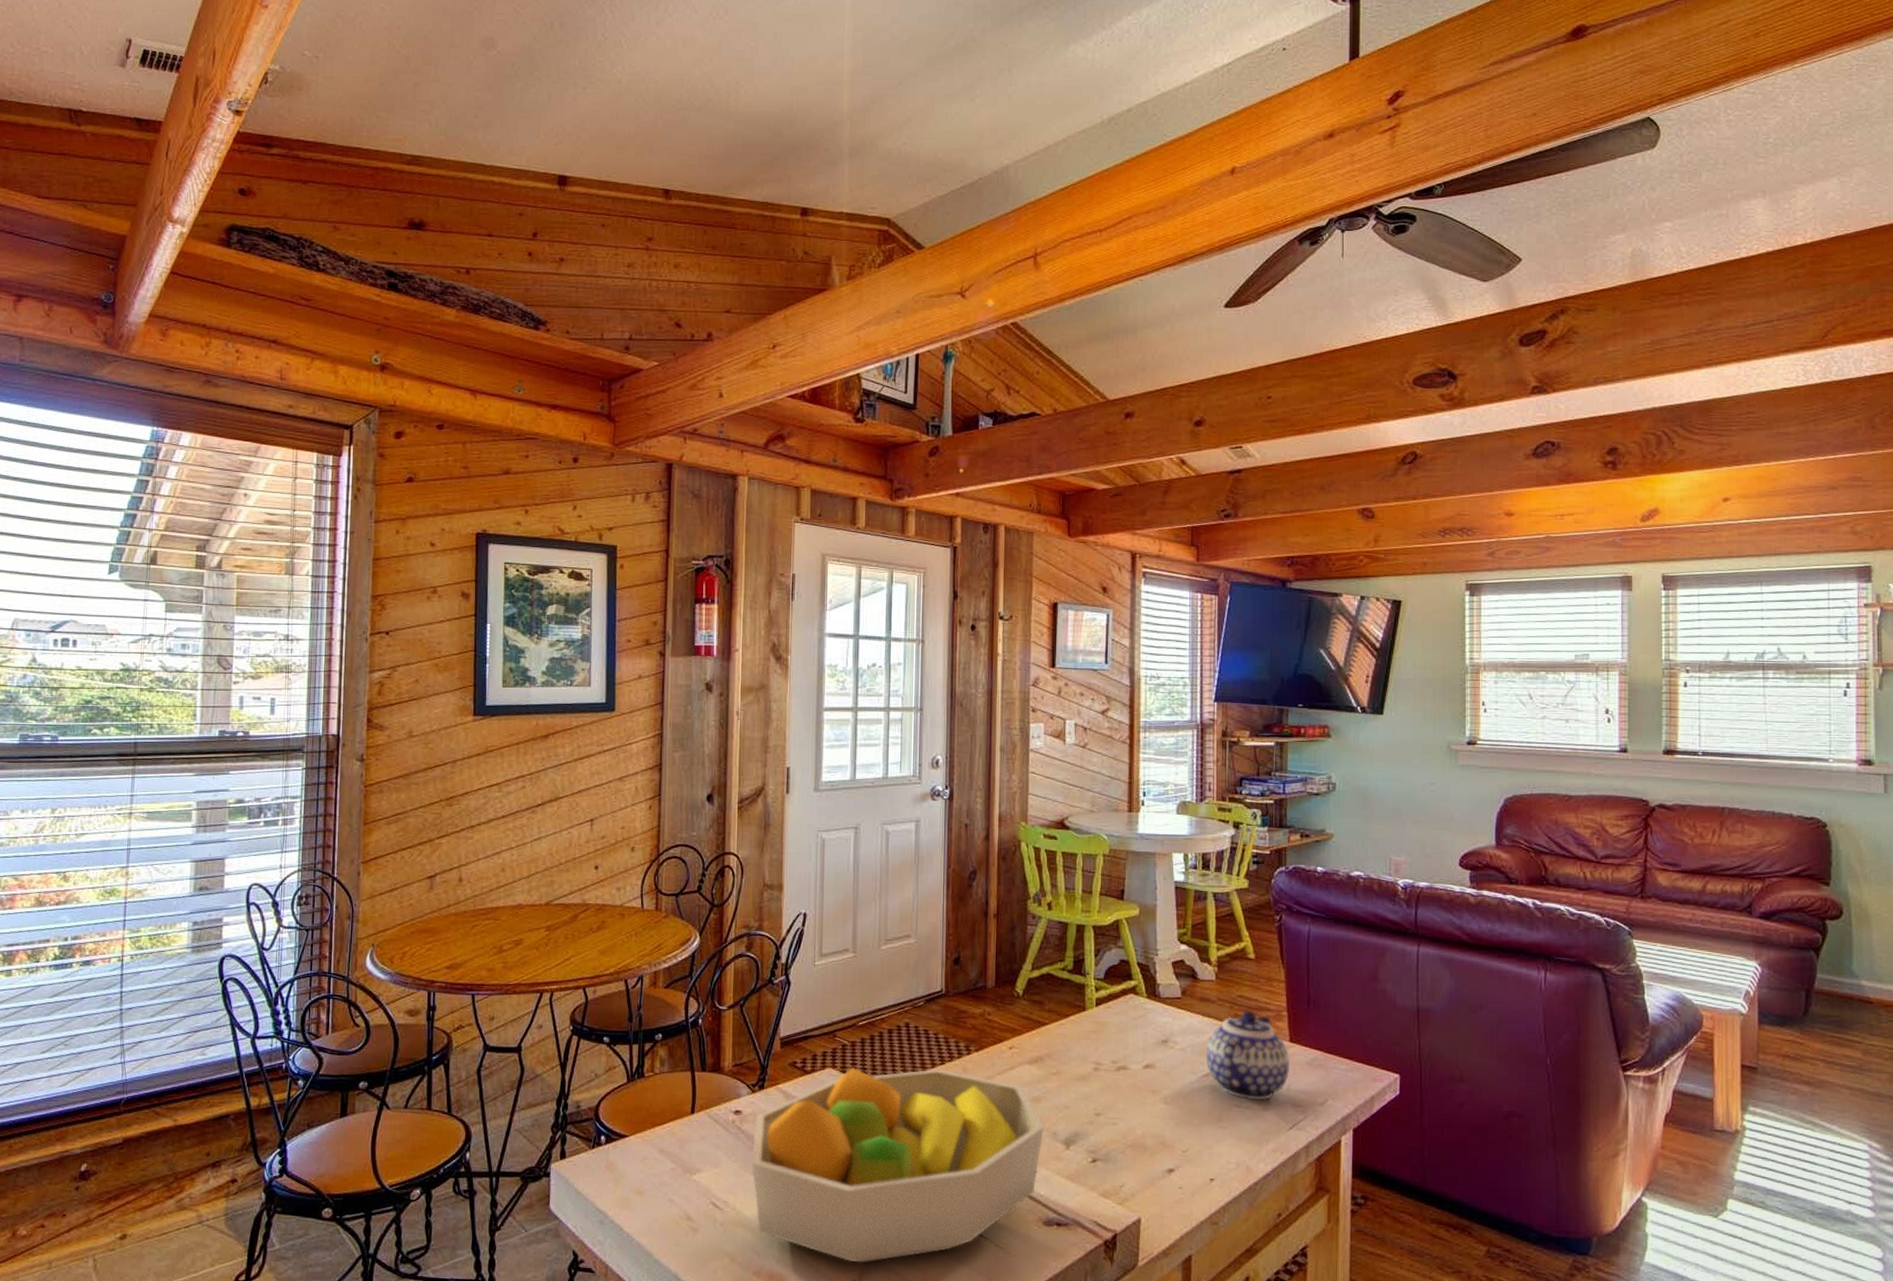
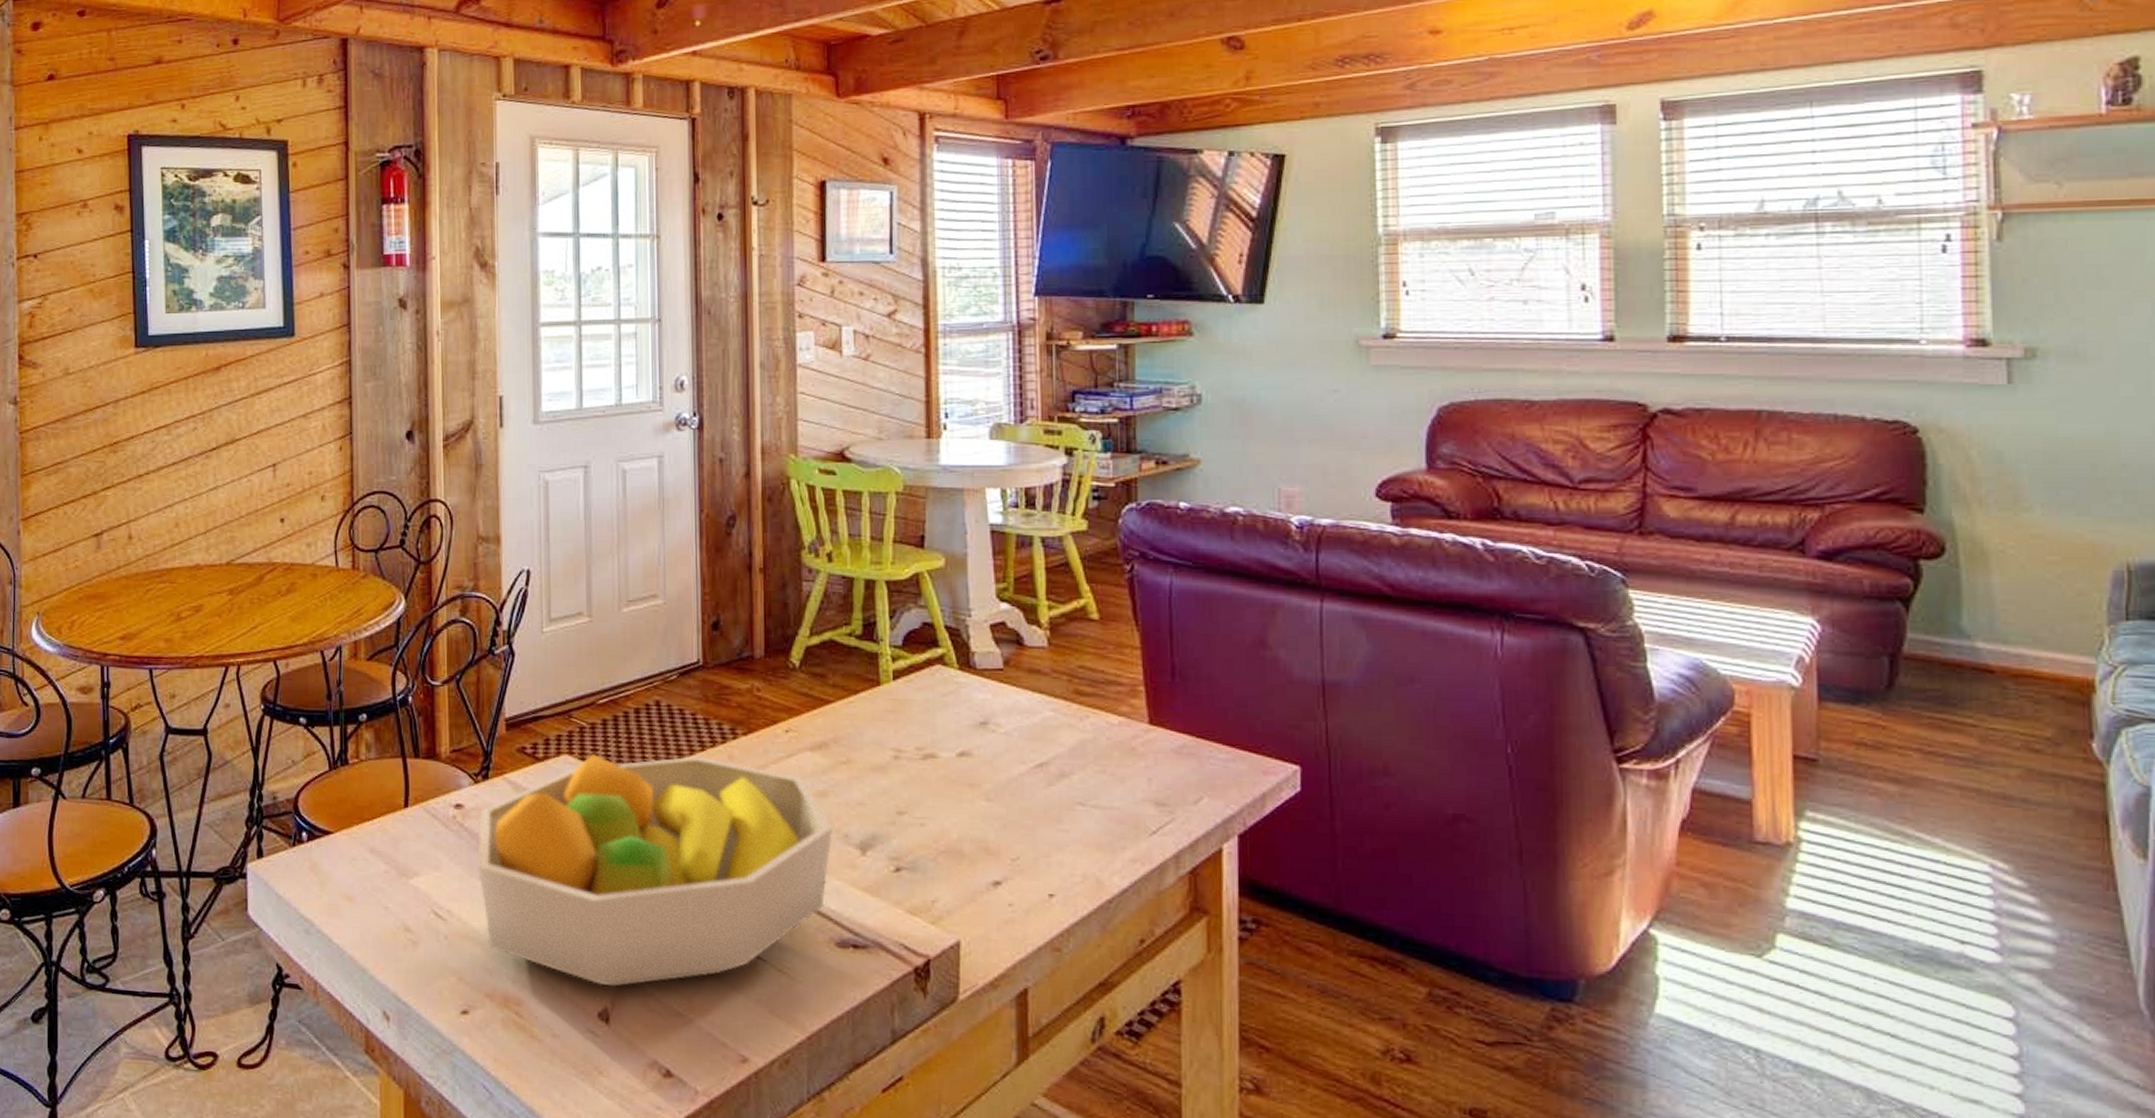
teapot: present [1205,1010,1289,1099] -> none [1038,684,1150,796]

